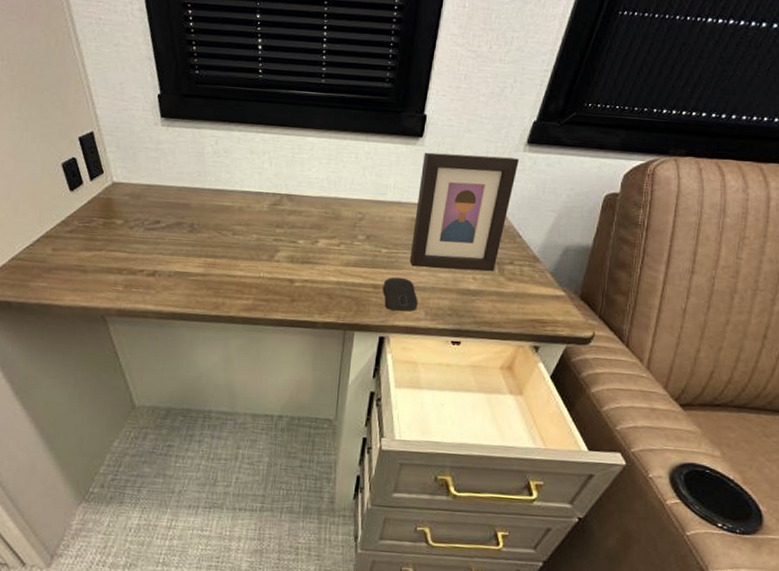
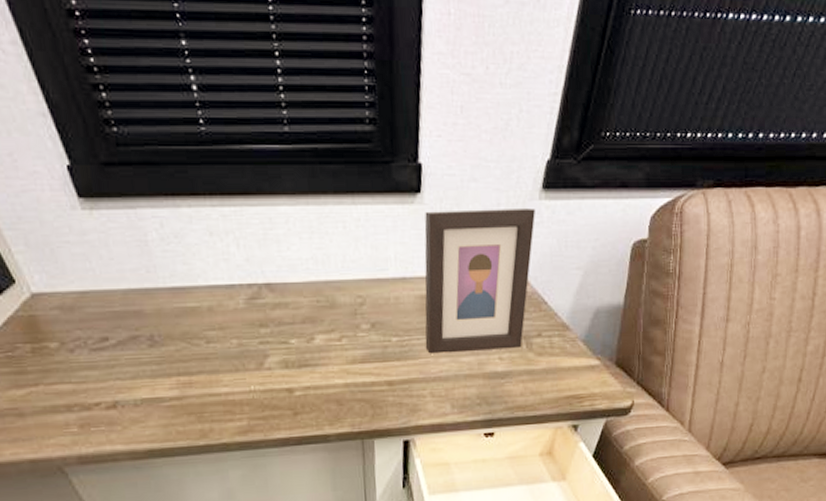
computer mouse: present [382,277,418,312] -> none [399,368,442,409]

